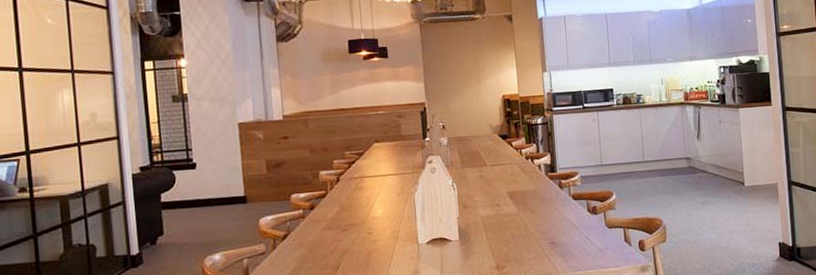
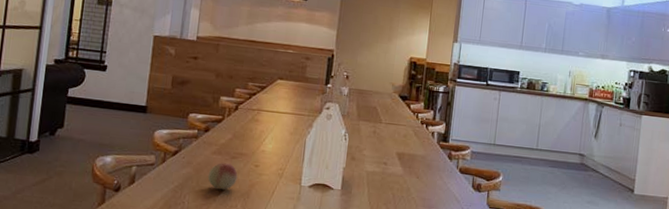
fruit: none [322,236,353,265] -> present [207,163,238,190]

